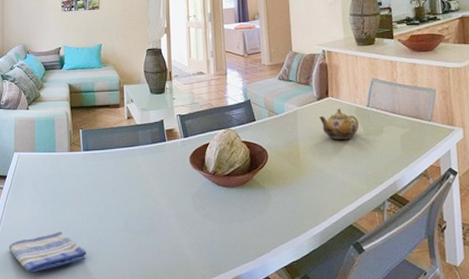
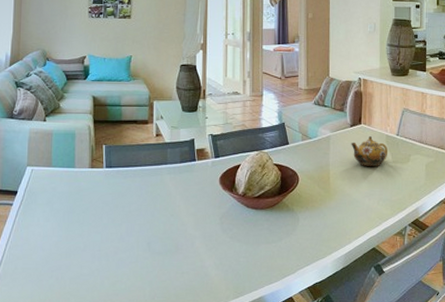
dish towel: present [9,231,87,273] -> none [17,251,105,294]

